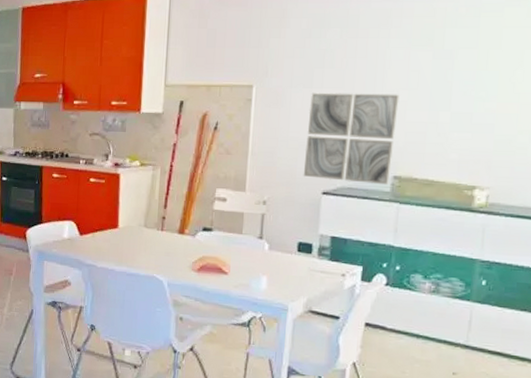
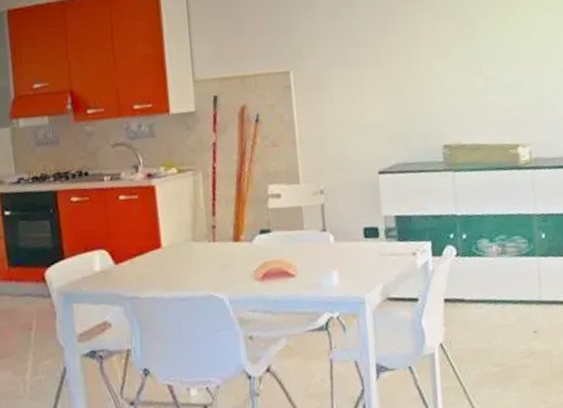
wall art: present [303,92,401,185] -> none [350,65,441,159]

